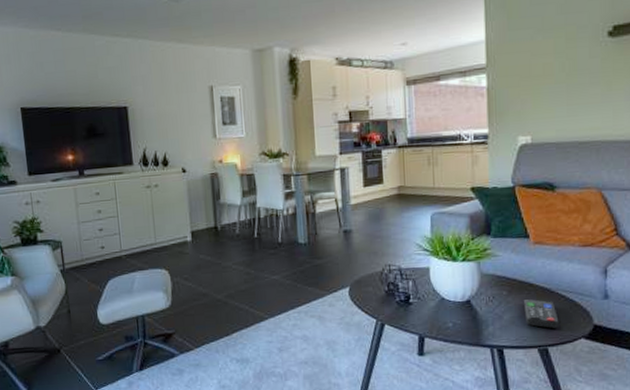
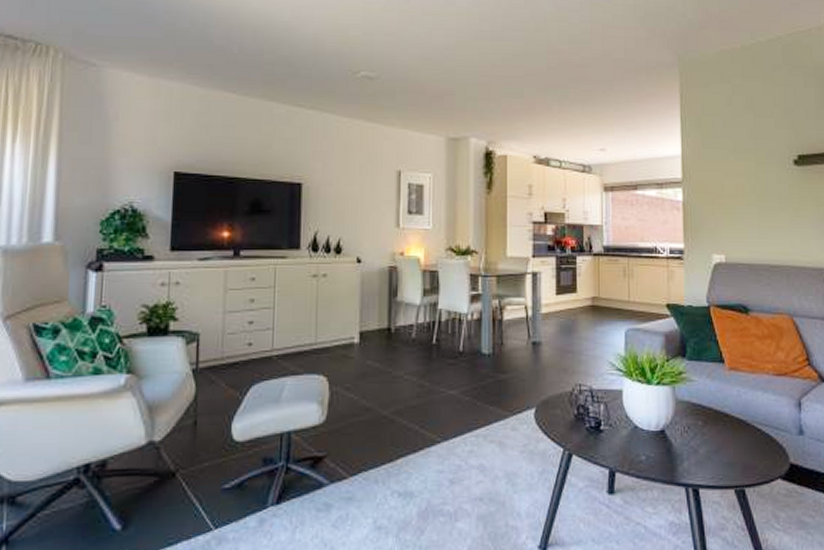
remote control: present [524,299,559,328] -> none [720,432,756,466]

